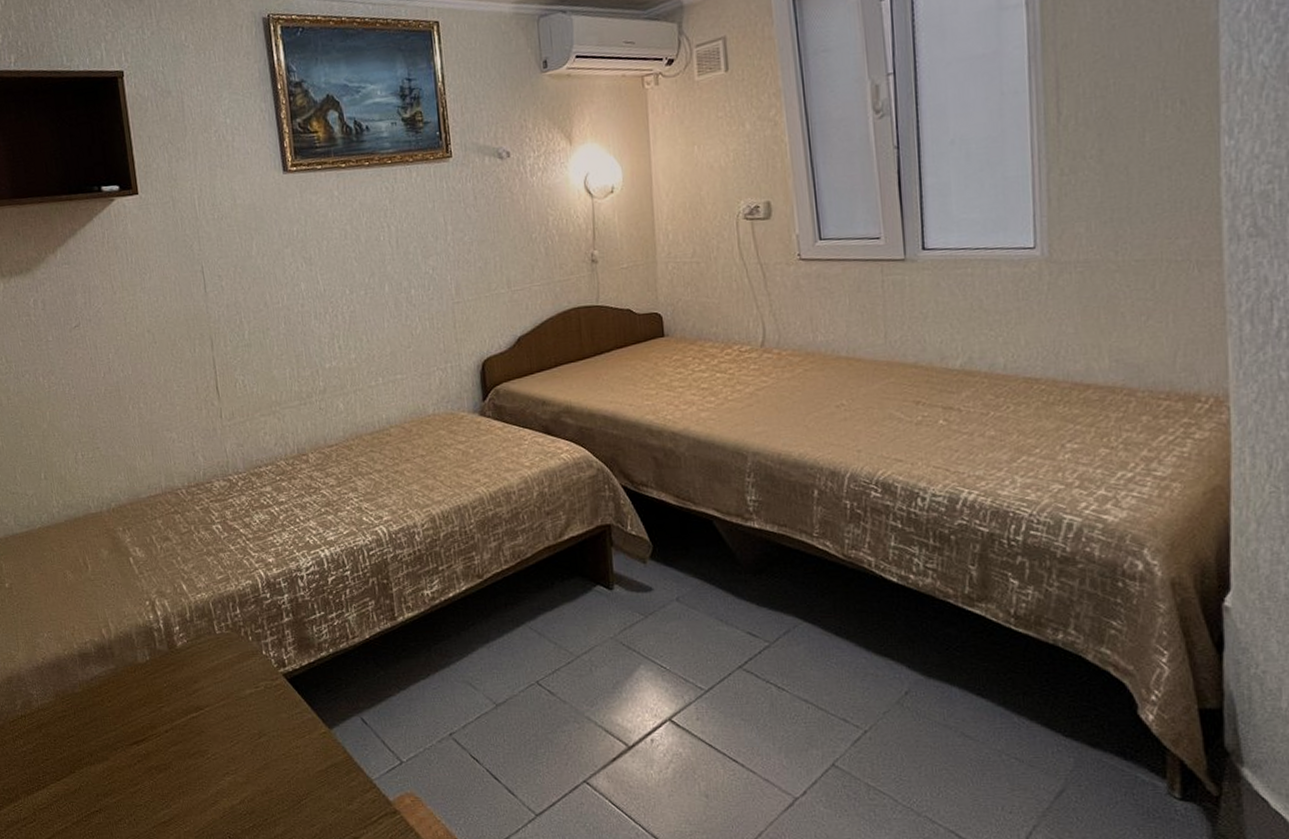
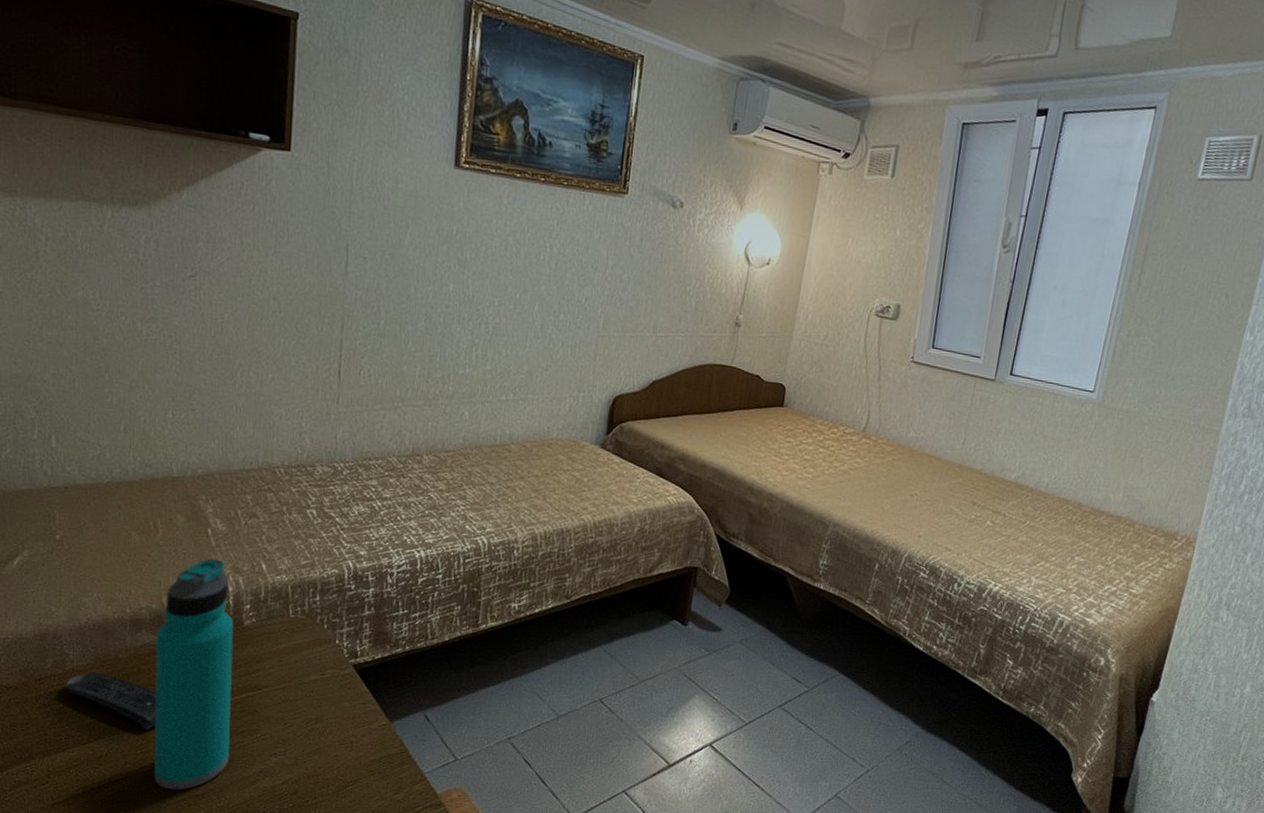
remote control: none [34,708,117,761] -> present [64,671,157,730]
water bottle: none [102,586,187,818] -> present [153,558,234,790]

